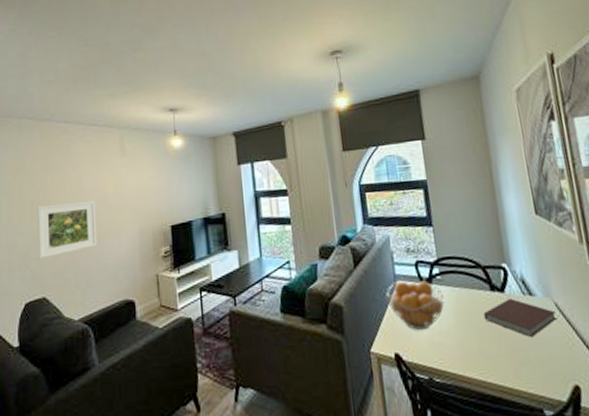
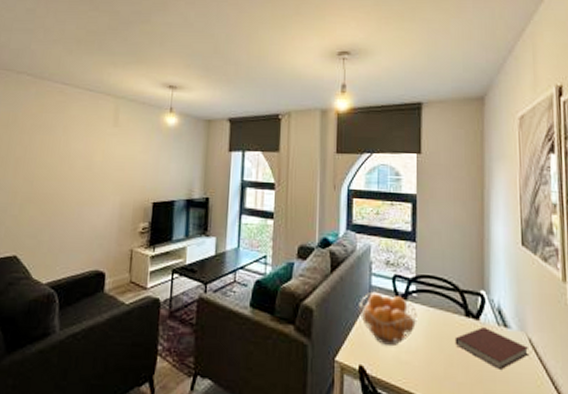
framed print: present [37,200,97,259] -> none [15,163,81,217]

